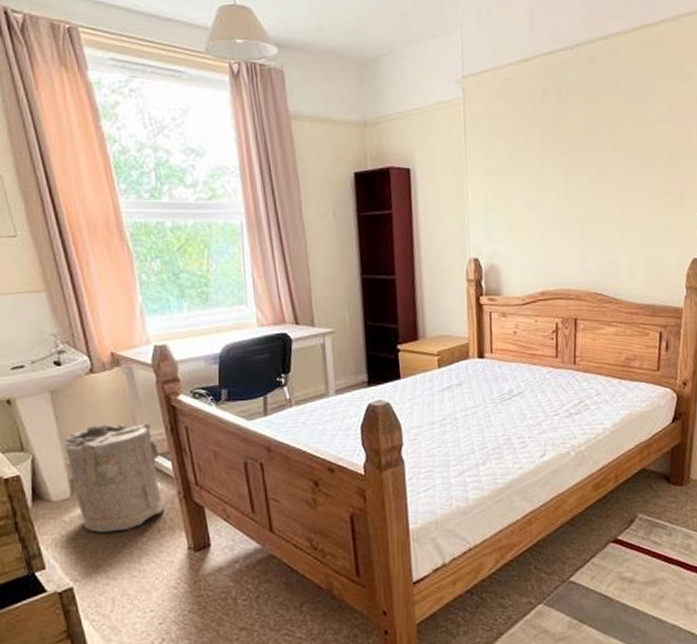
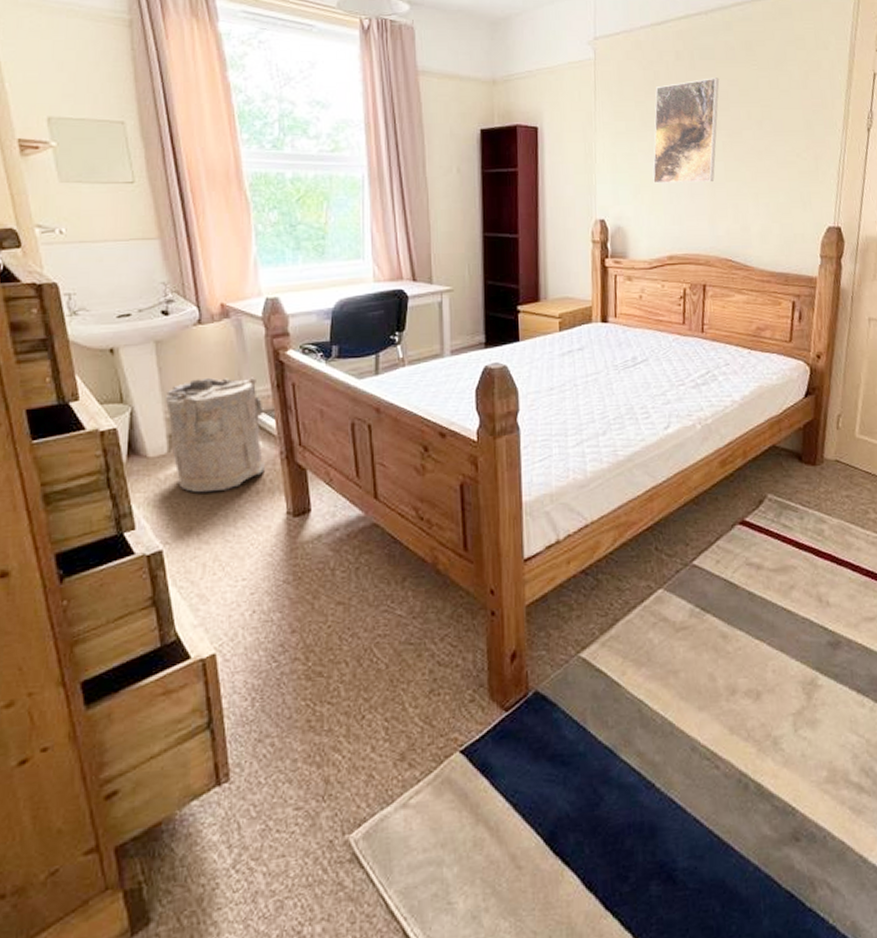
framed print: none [523,113,586,221] -> present [653,78,720,184]

